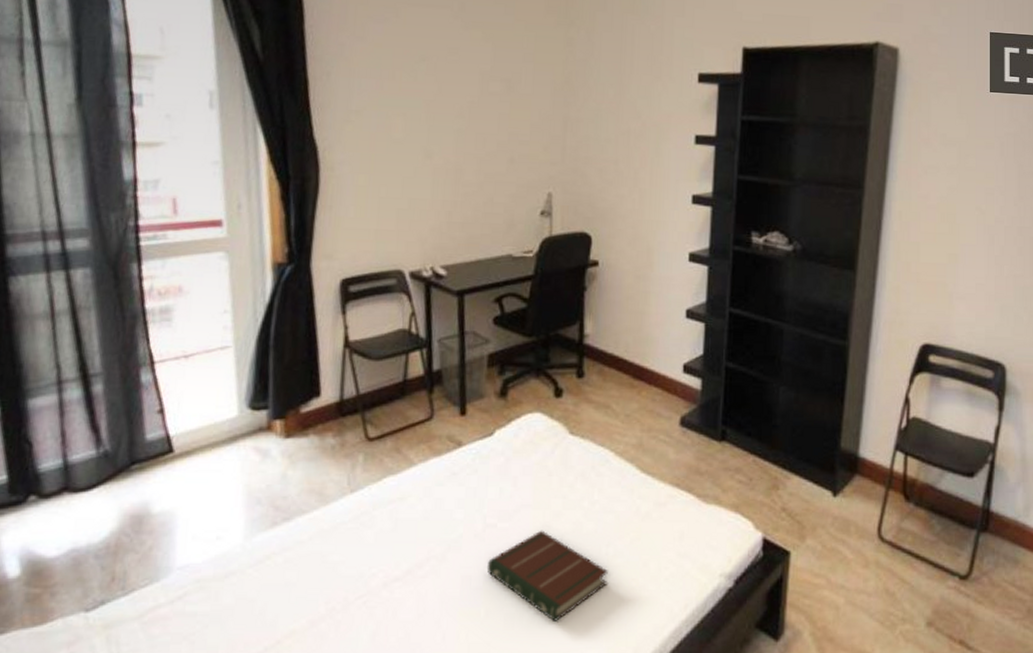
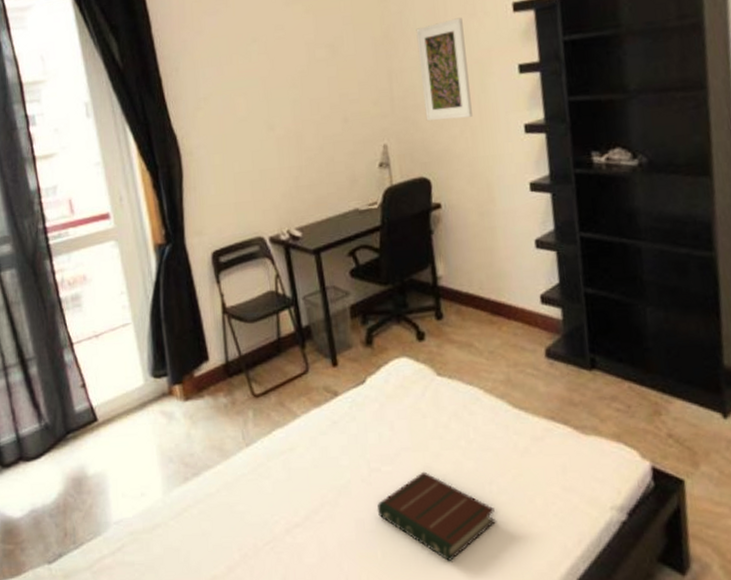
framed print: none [596,77,647,179] -> present [416,17,473,121]

